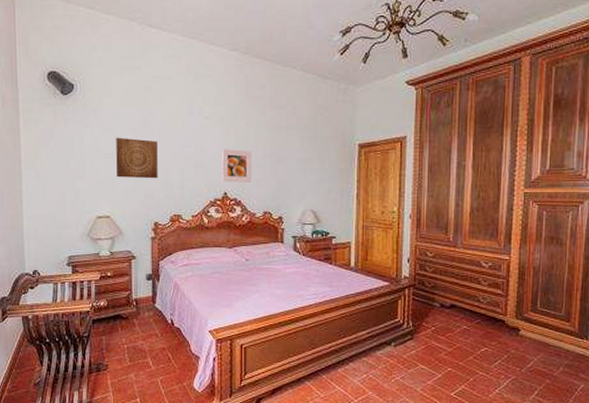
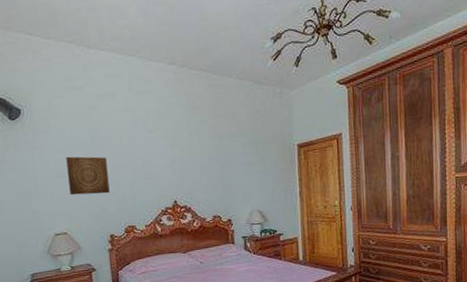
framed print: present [221,148,252,183] -> none [169,158,199,191]

